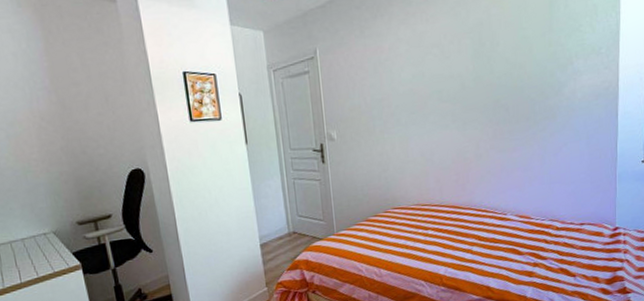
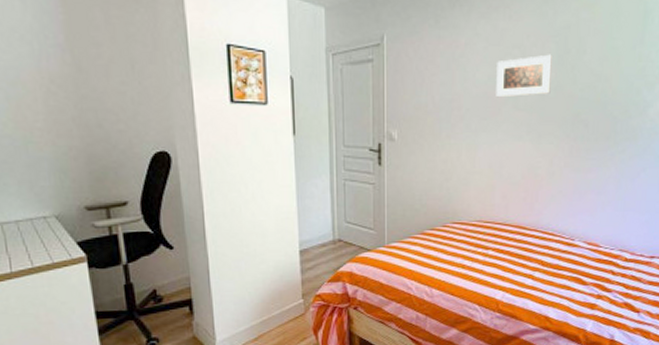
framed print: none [419,49,471,93] -> present [496,54,552,98]

